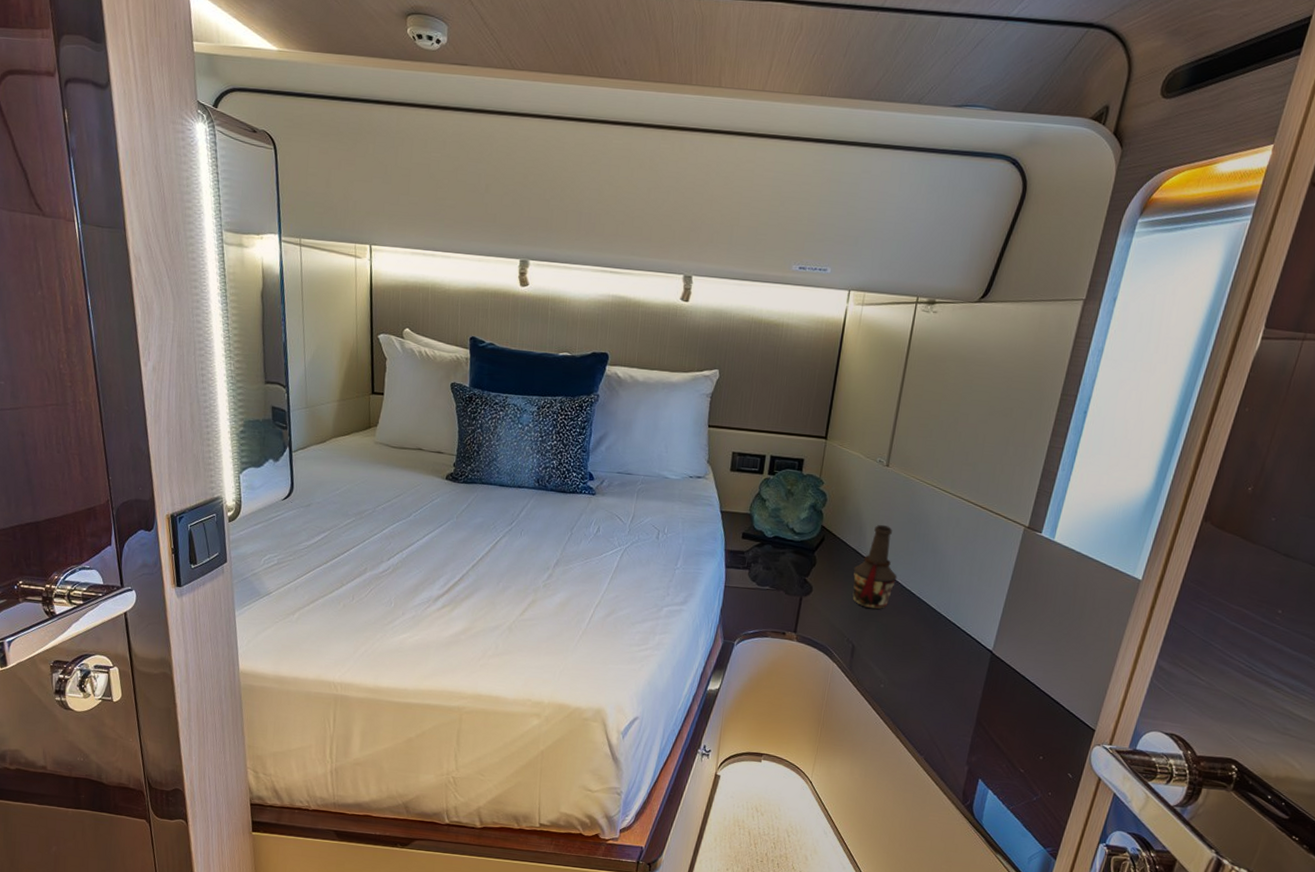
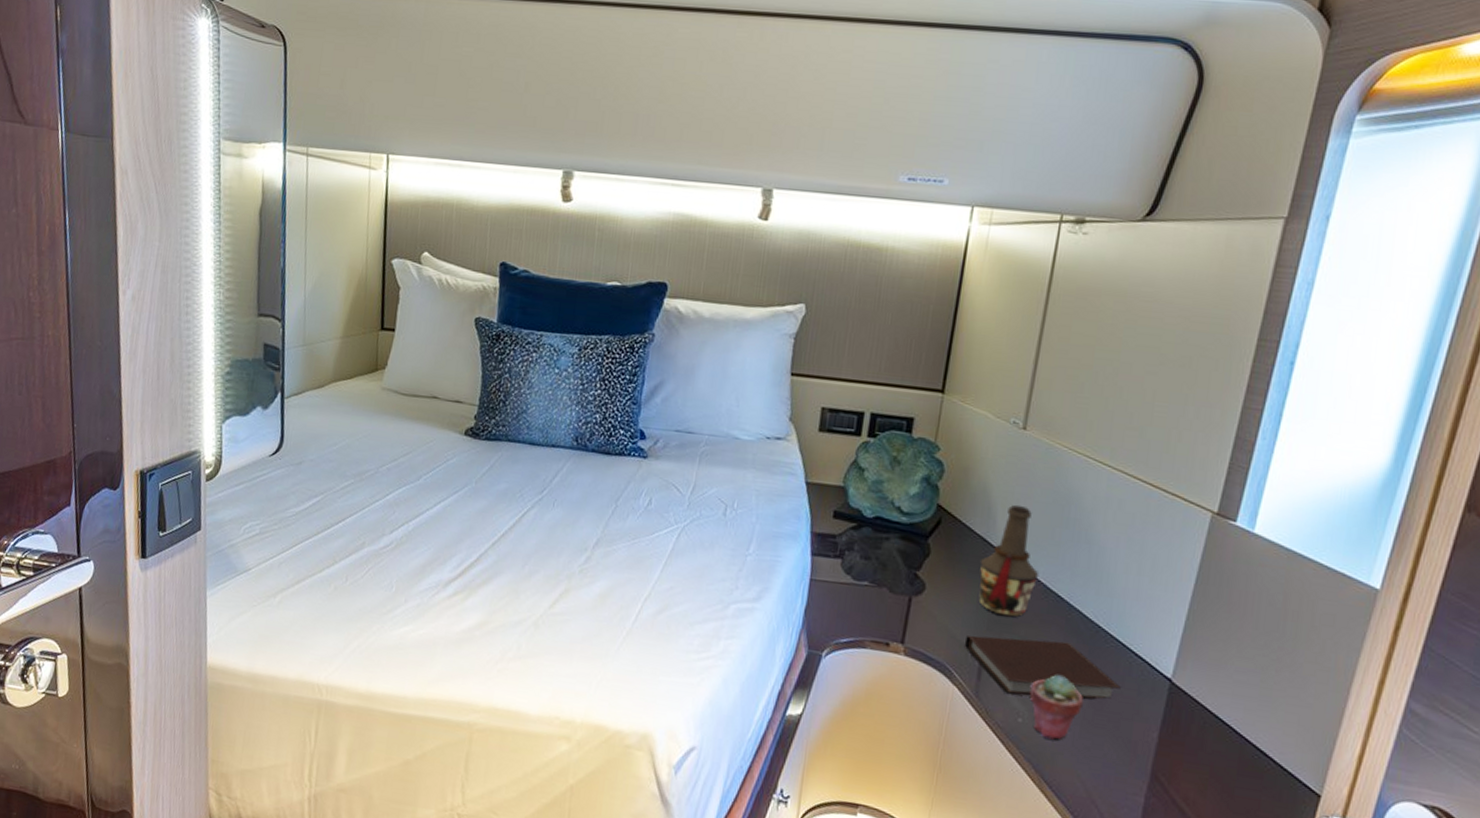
notebook: none [842,624,956,669] -> present [965,635,1121,700]
potted succulent: none [889,651,928,699] -> present [1029,675,1083,740]

